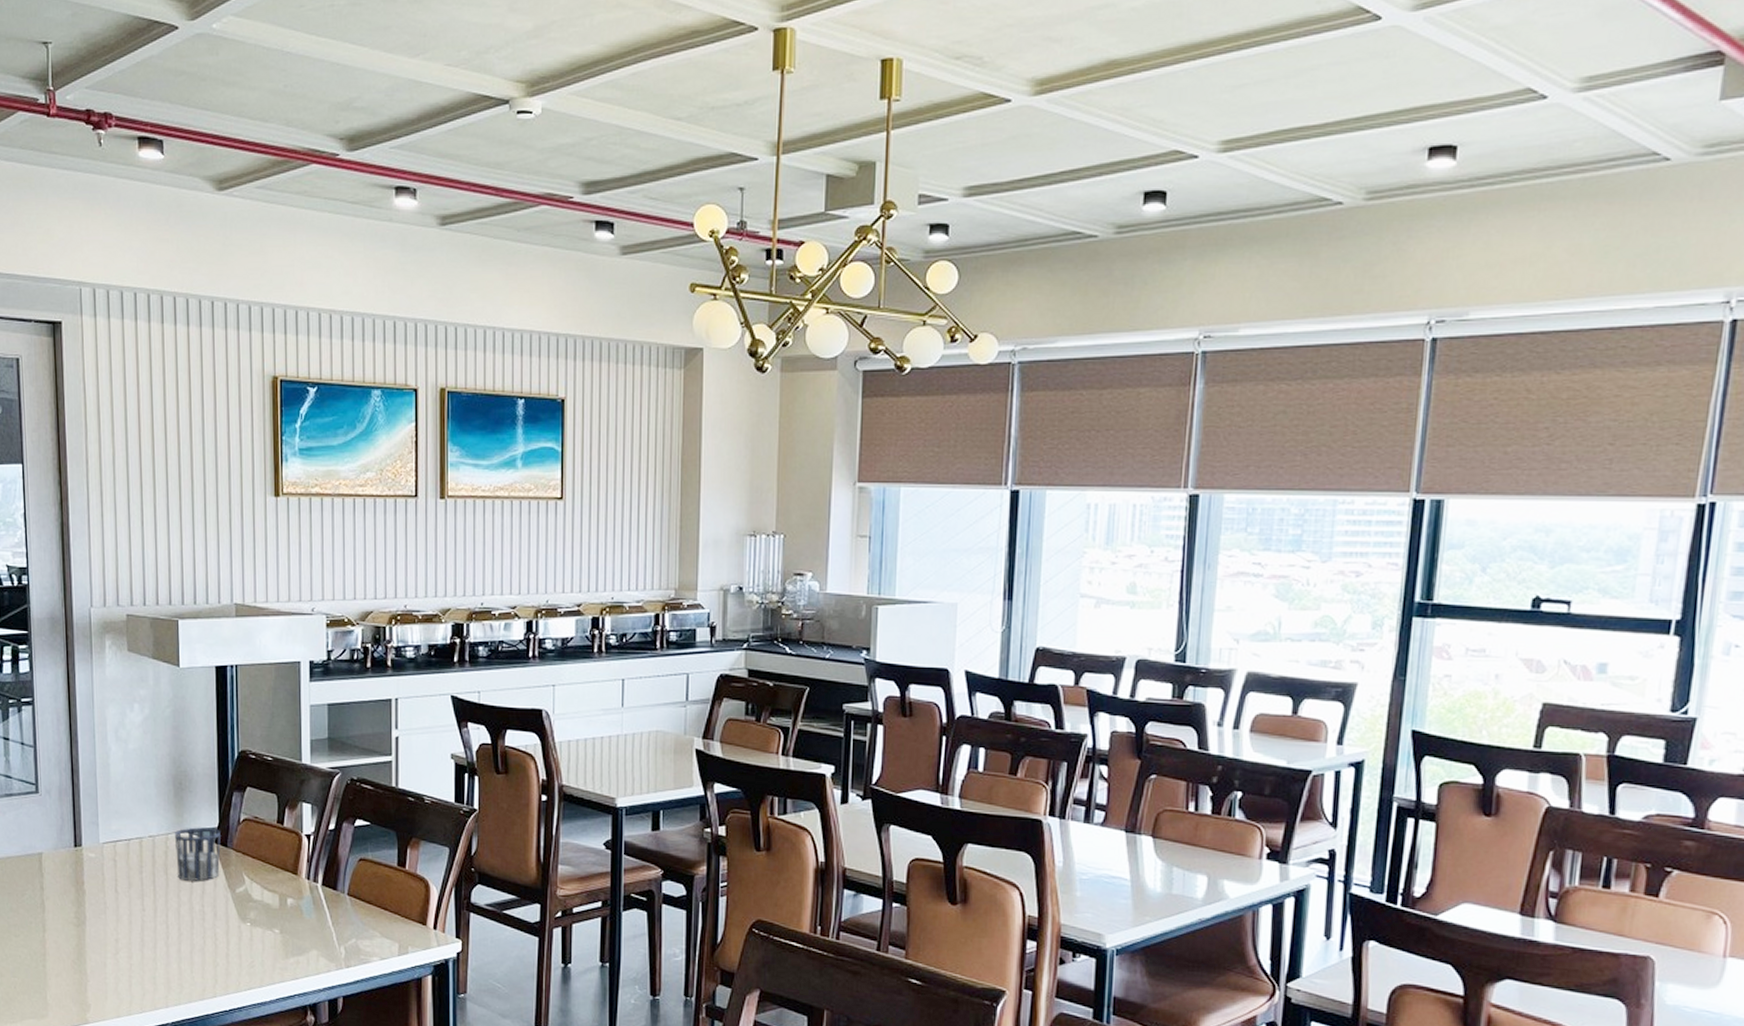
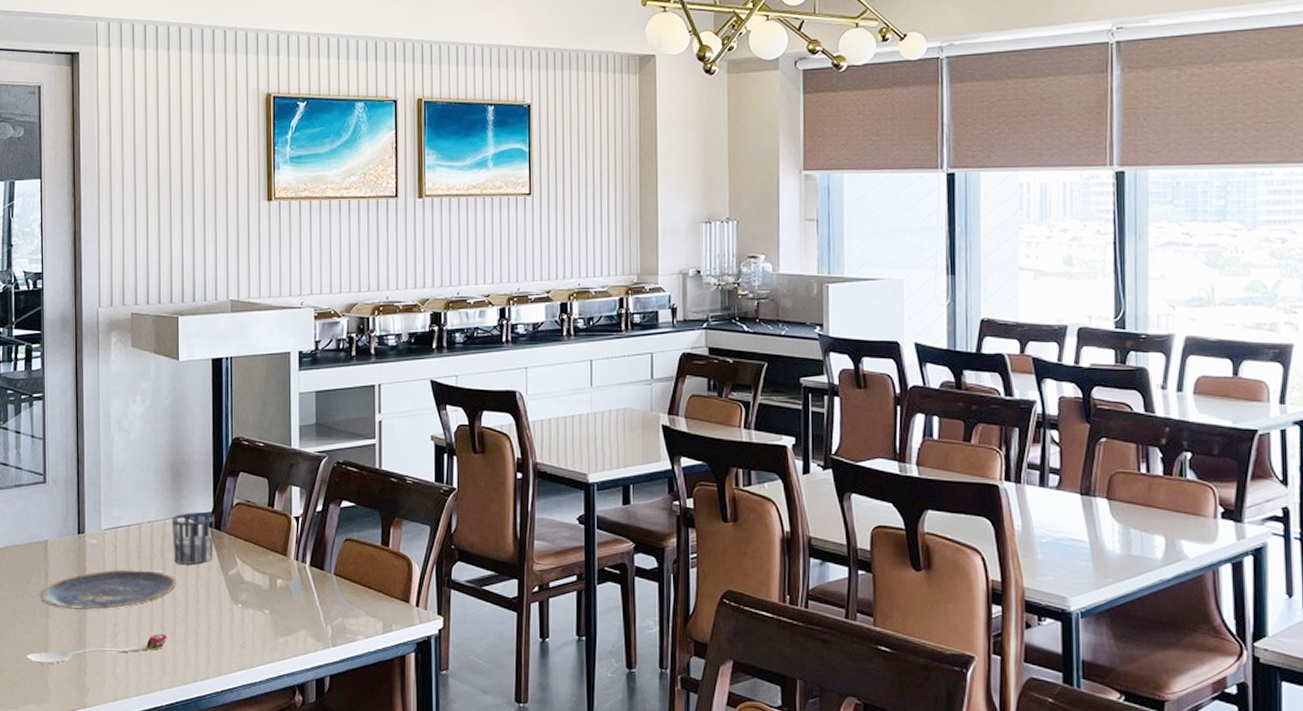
spoon: none [22,950,173,980] -> present [26,633,168,665]
plate: none [36,884,181,925] -> present [40,569,177,610]

